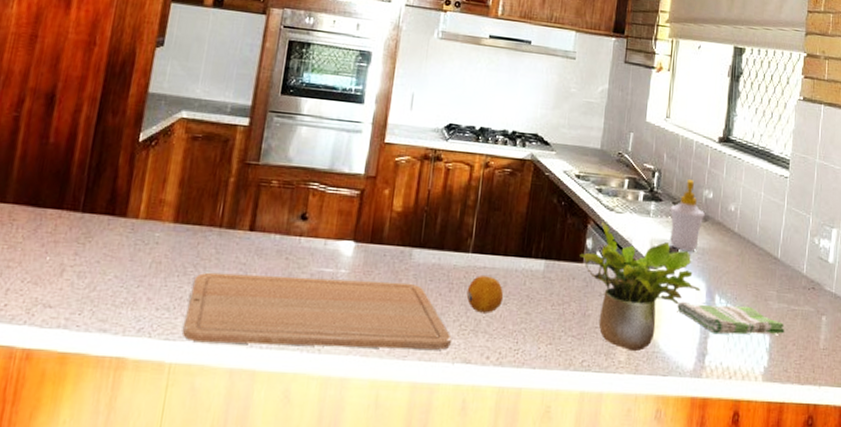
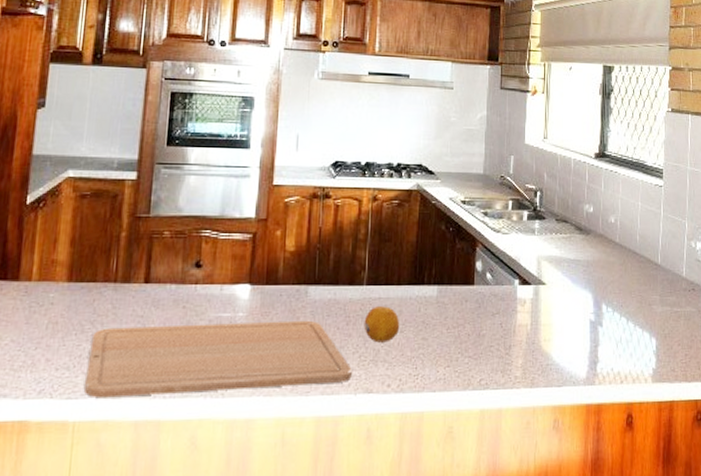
potted plant: present [579,222,701,352] -> none [470,244,588,366]
soap bottle: present [669,178,706,252] -> none [553,195,588,265]
dish towel: present [677,301,785,335] -> none [567,312,670,341]

